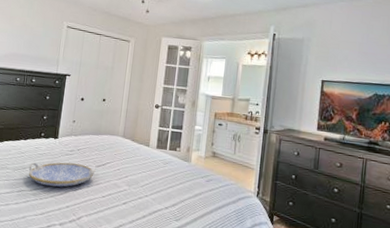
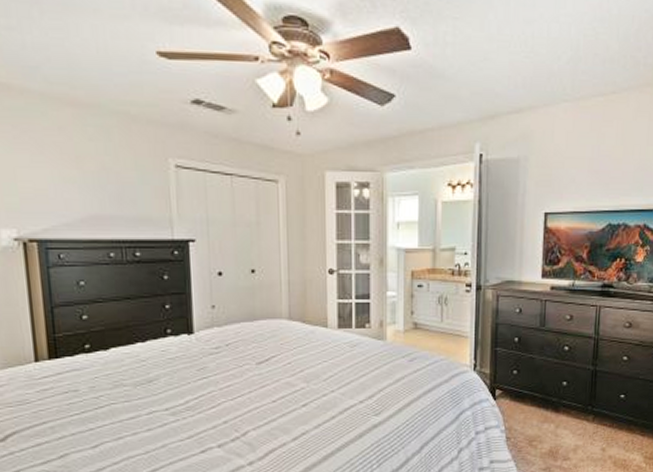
serving tray: present [28,162,96,188] -> none [157,364,257,400]

